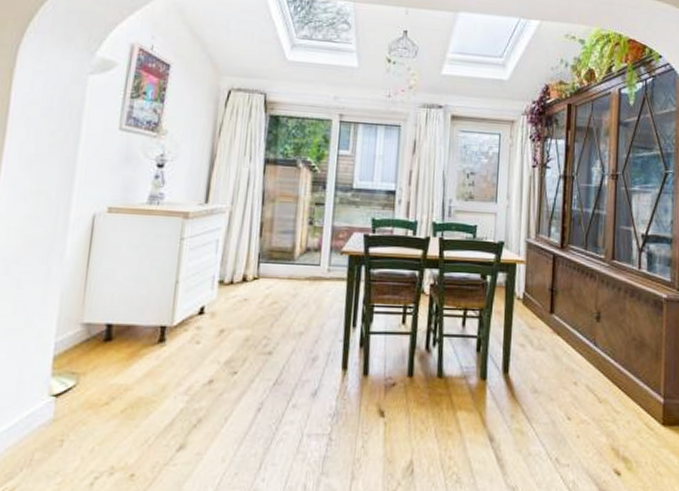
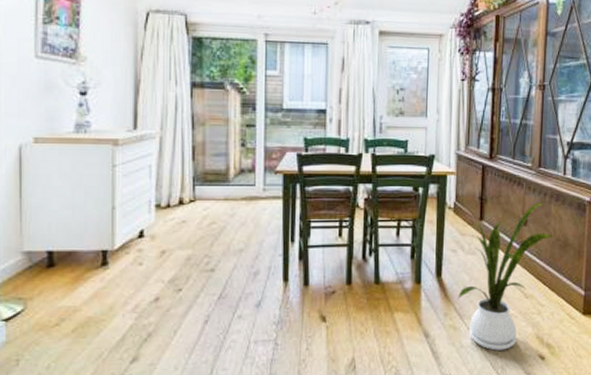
house plant: none [525,297,627,461] -> present [457,202,552,351]

